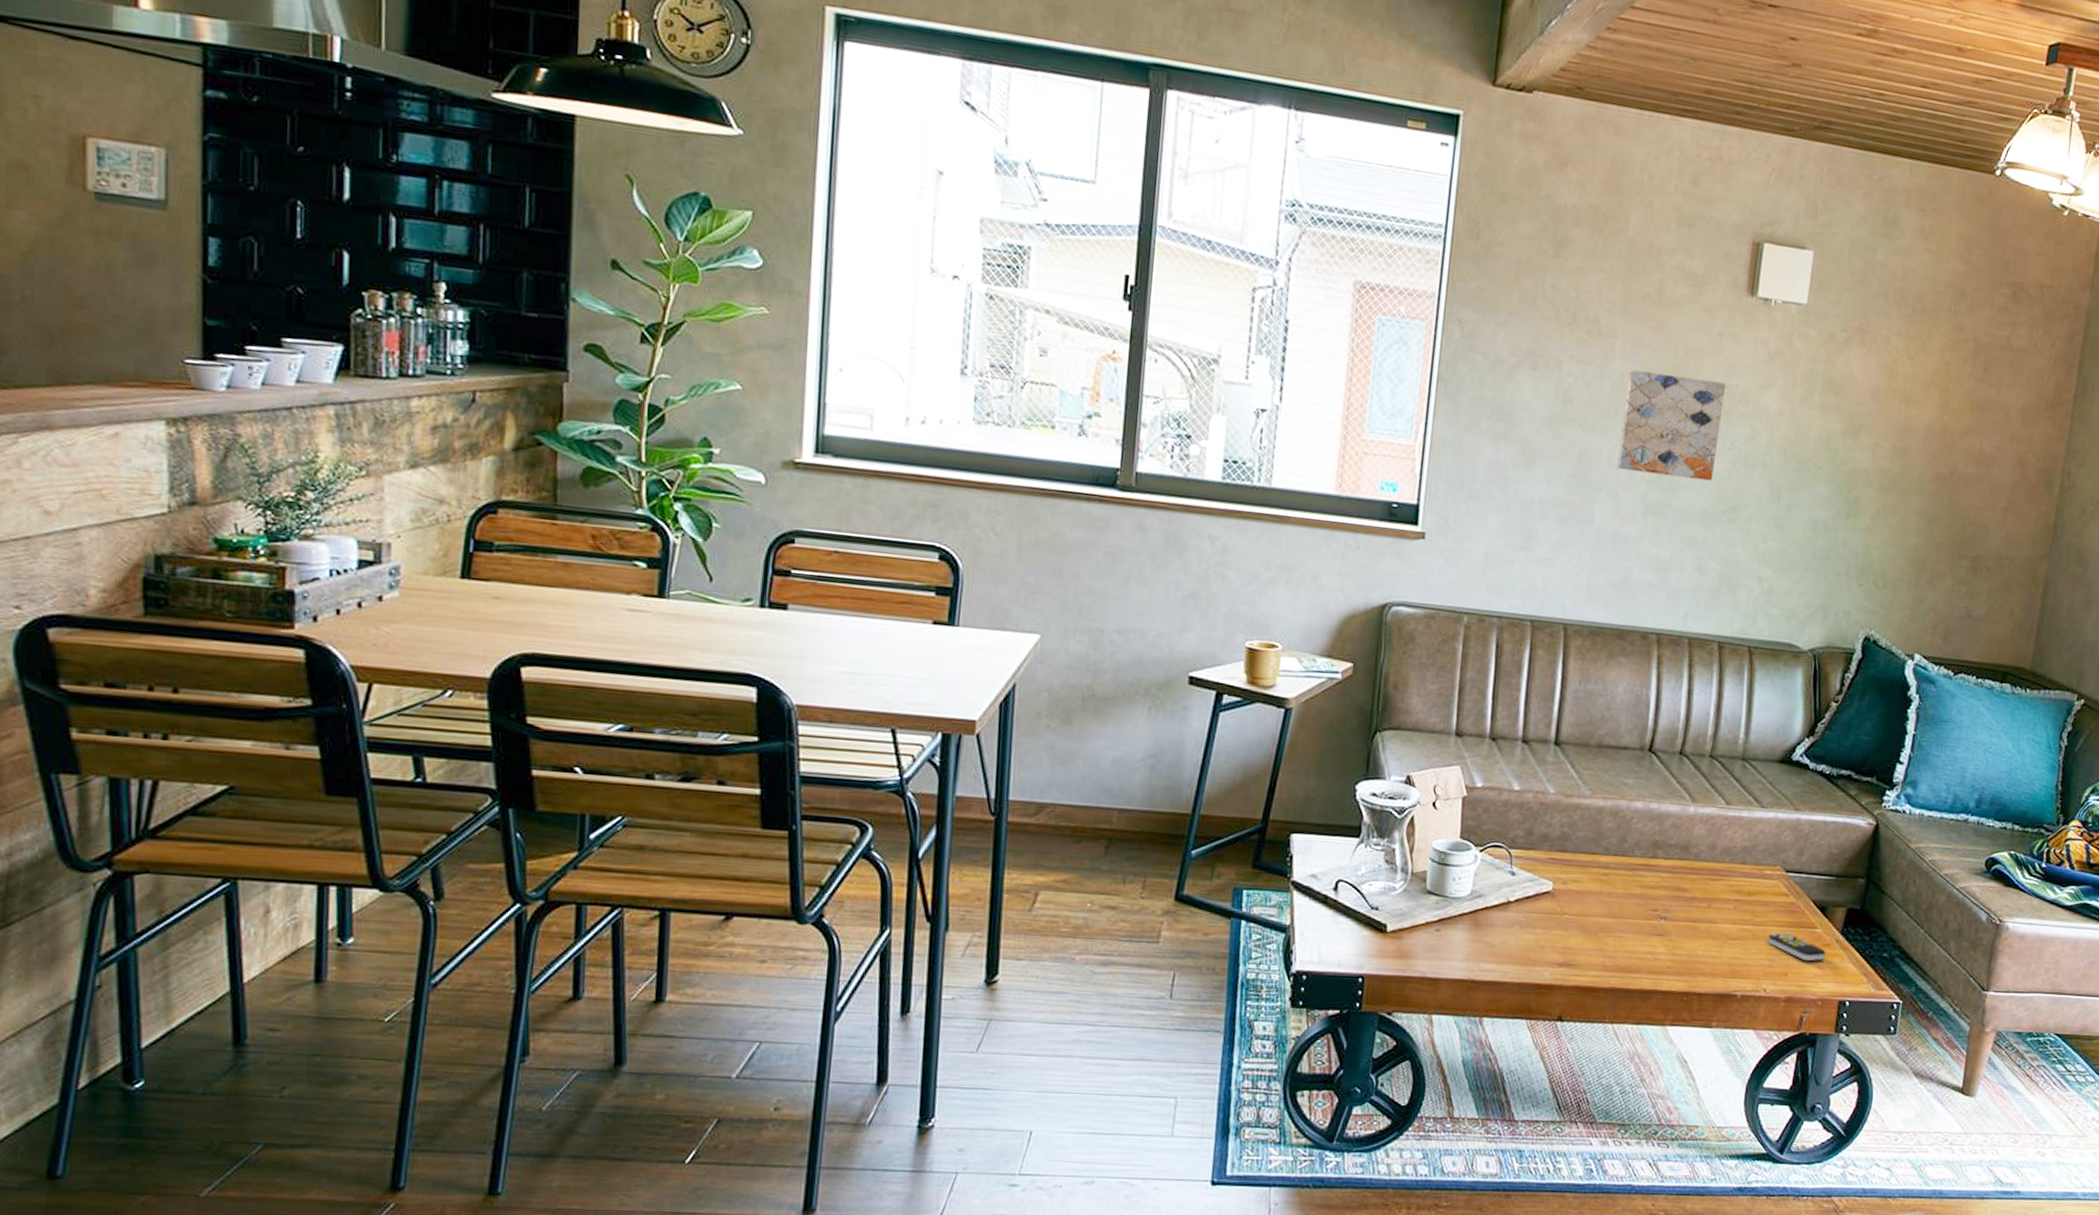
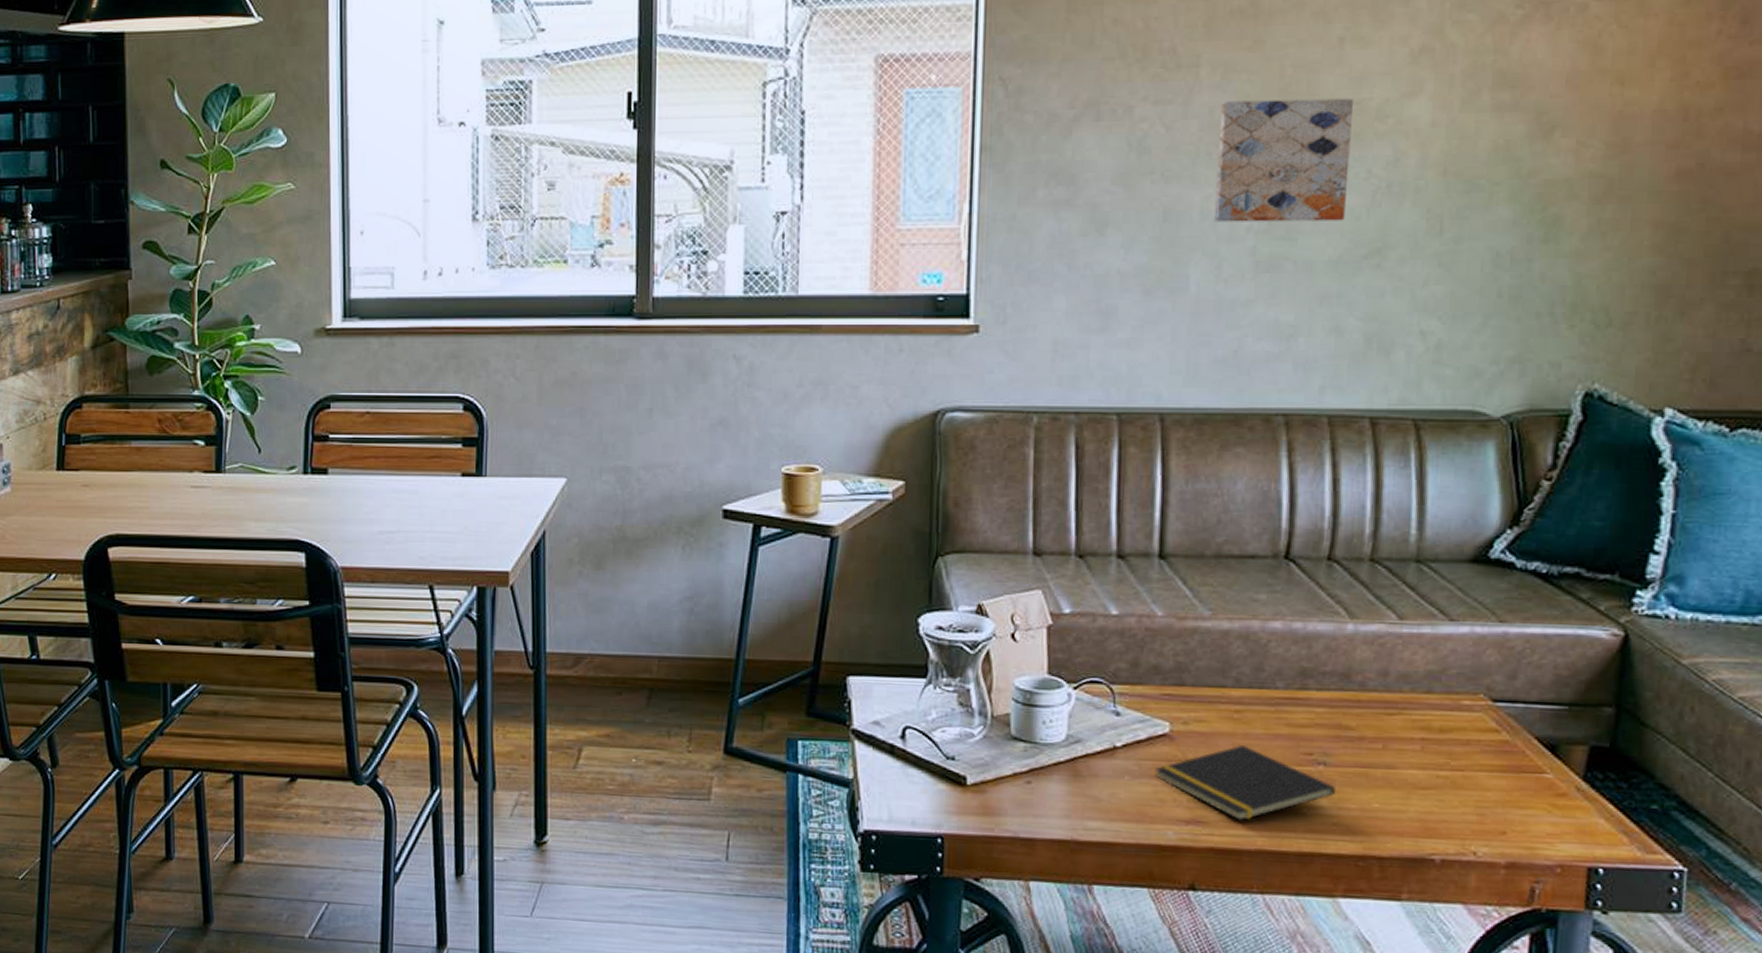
notepad: none [1538,902,1672,964] -> present [1155,745,1337,821]
remote control: present [1768,932,1826,962] -> none [1474,778,1562,816]

